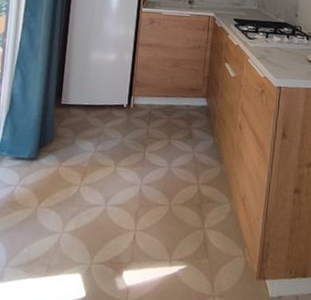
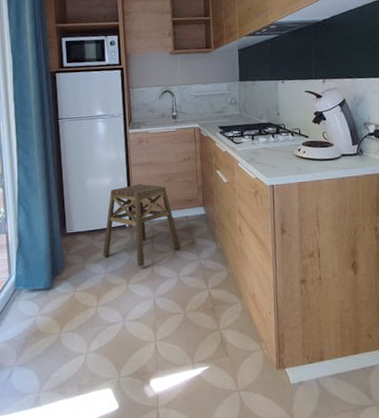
stool: none [95,64,177,151] -> present [103,183,181,267]

